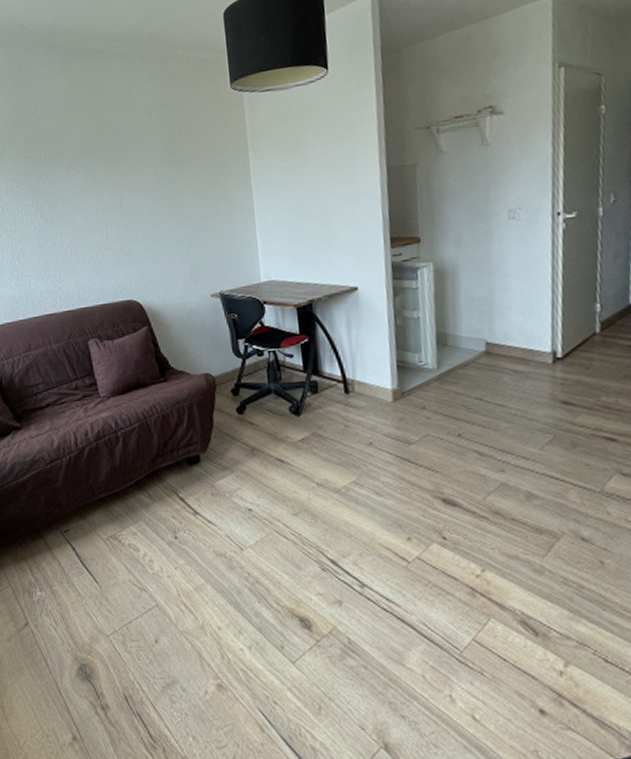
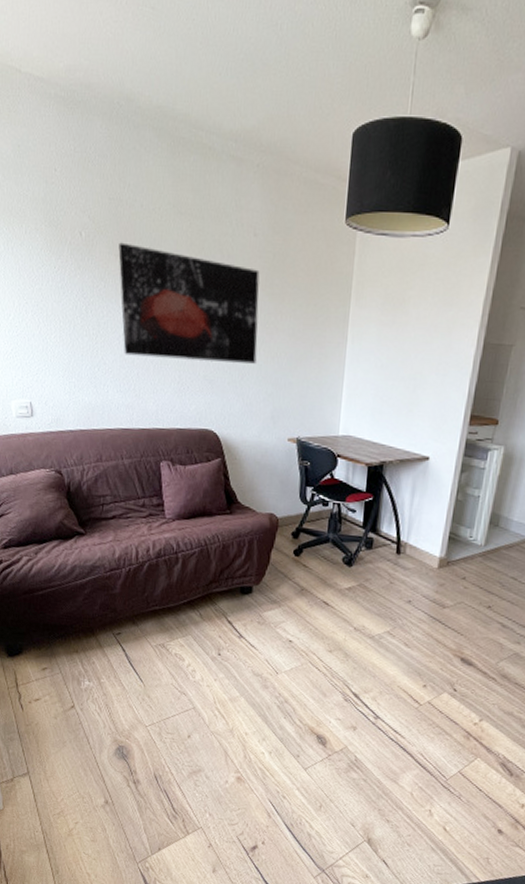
wall art: none [26,143,168,244] -> present [118,242,260,364]

